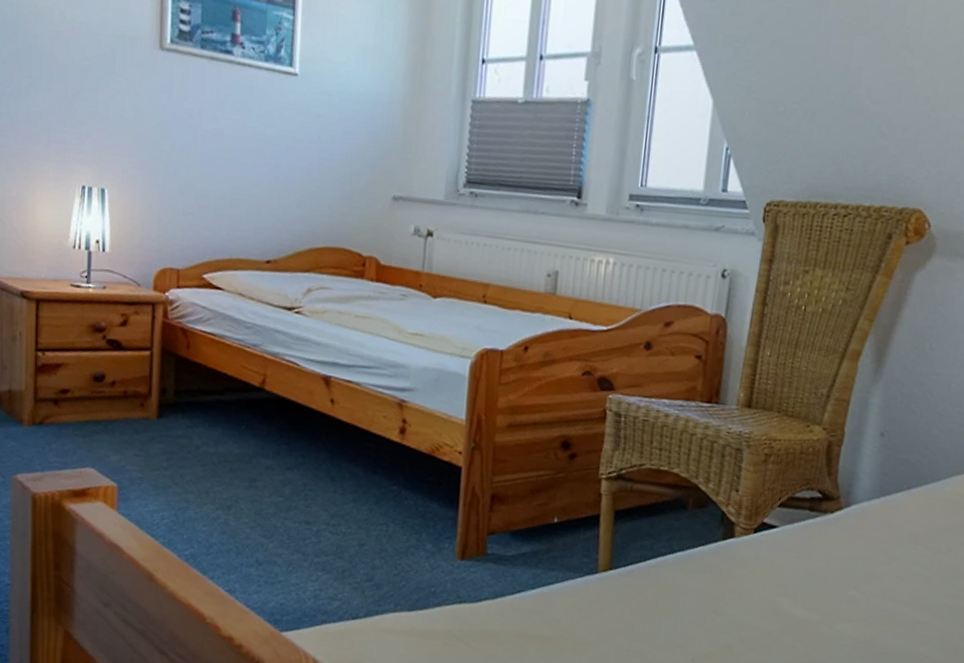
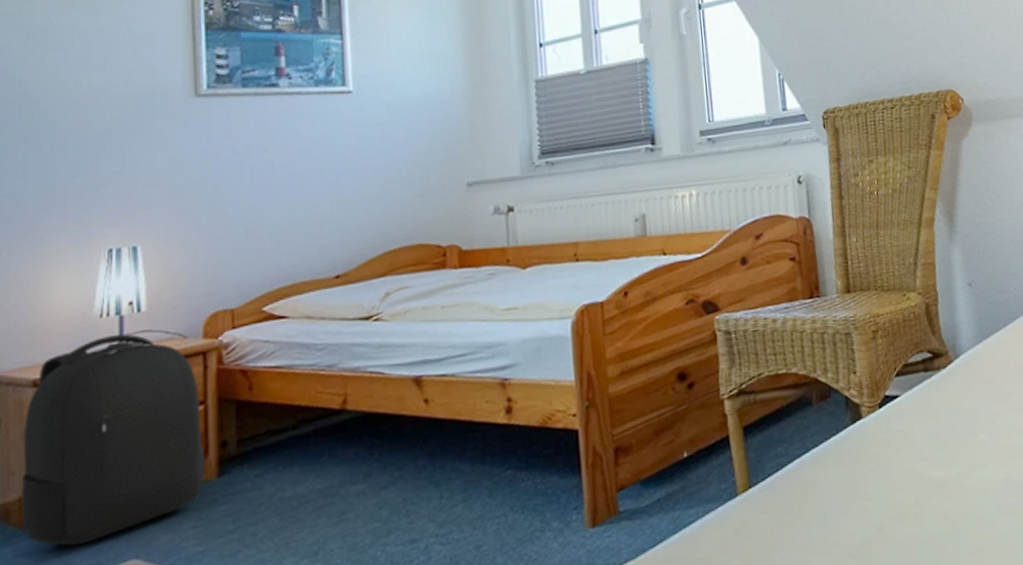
backpack: none [10,267,149,444] -> present [22,334,205,546]

